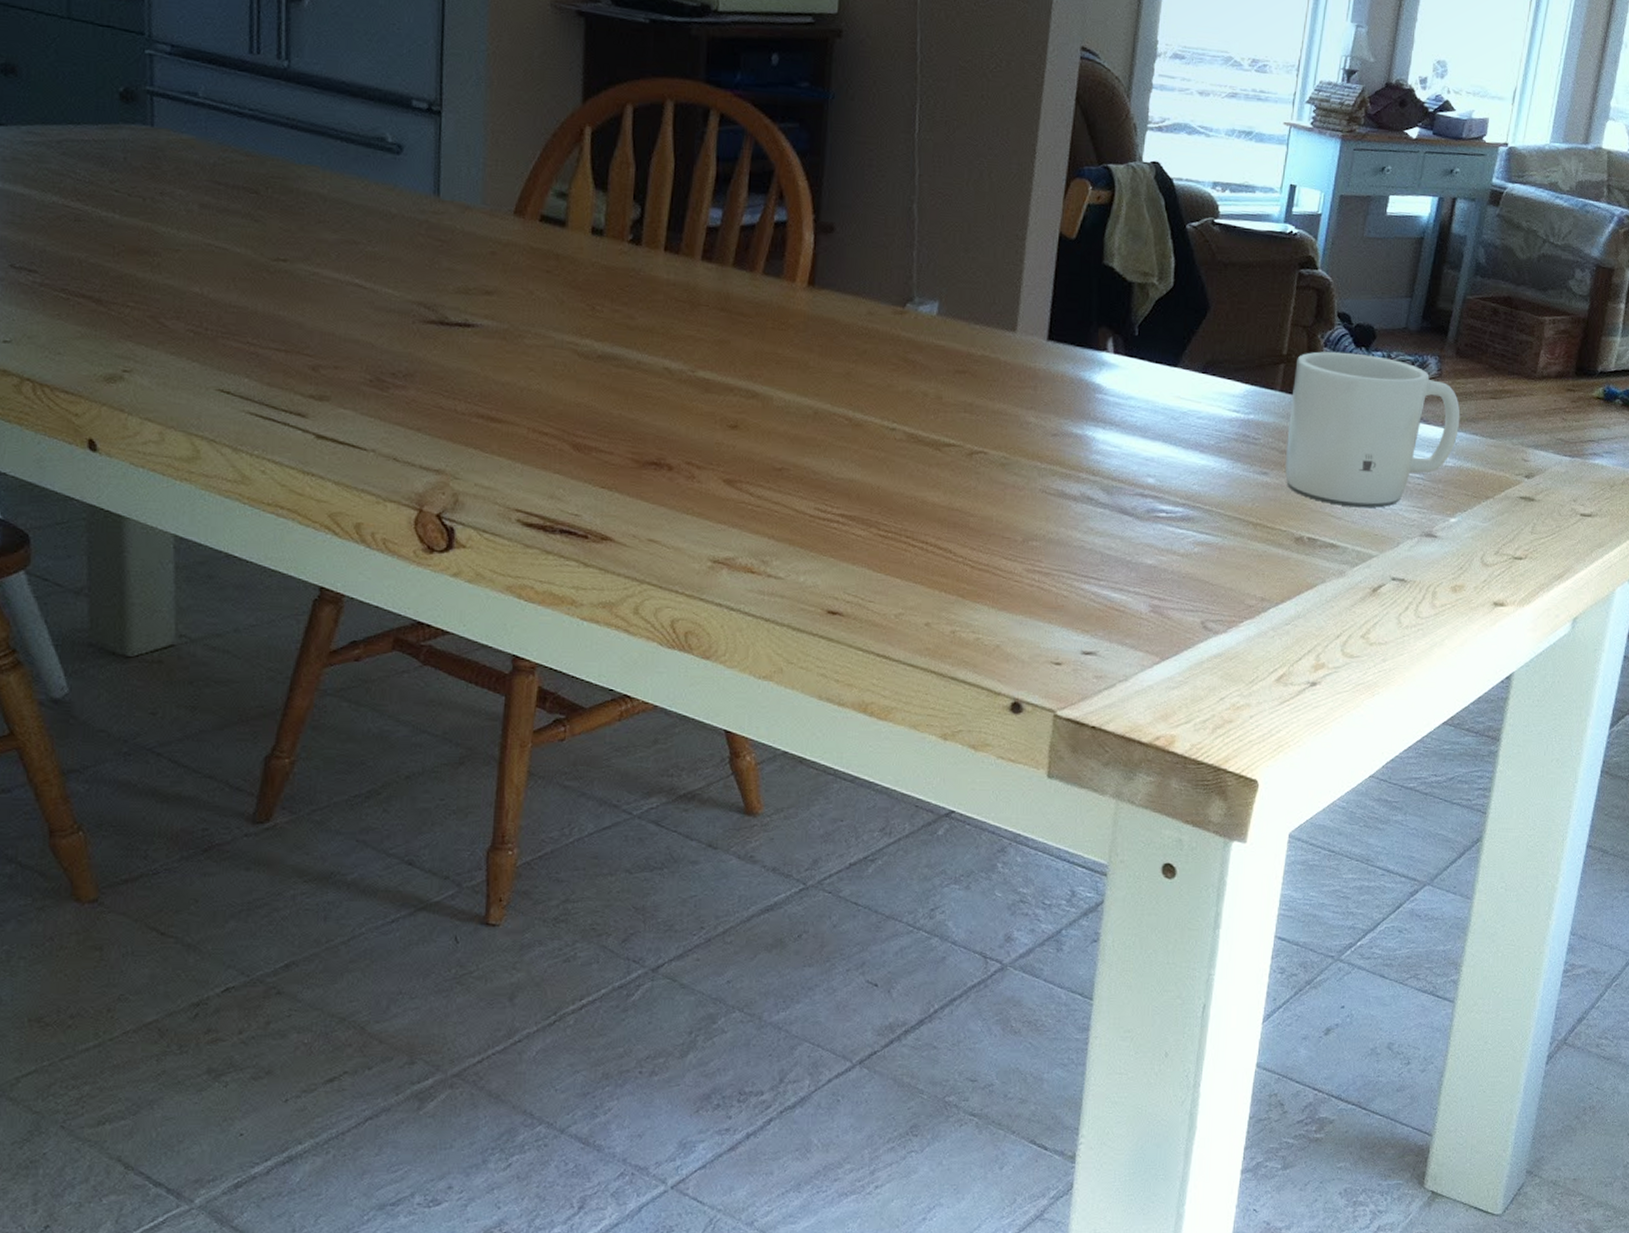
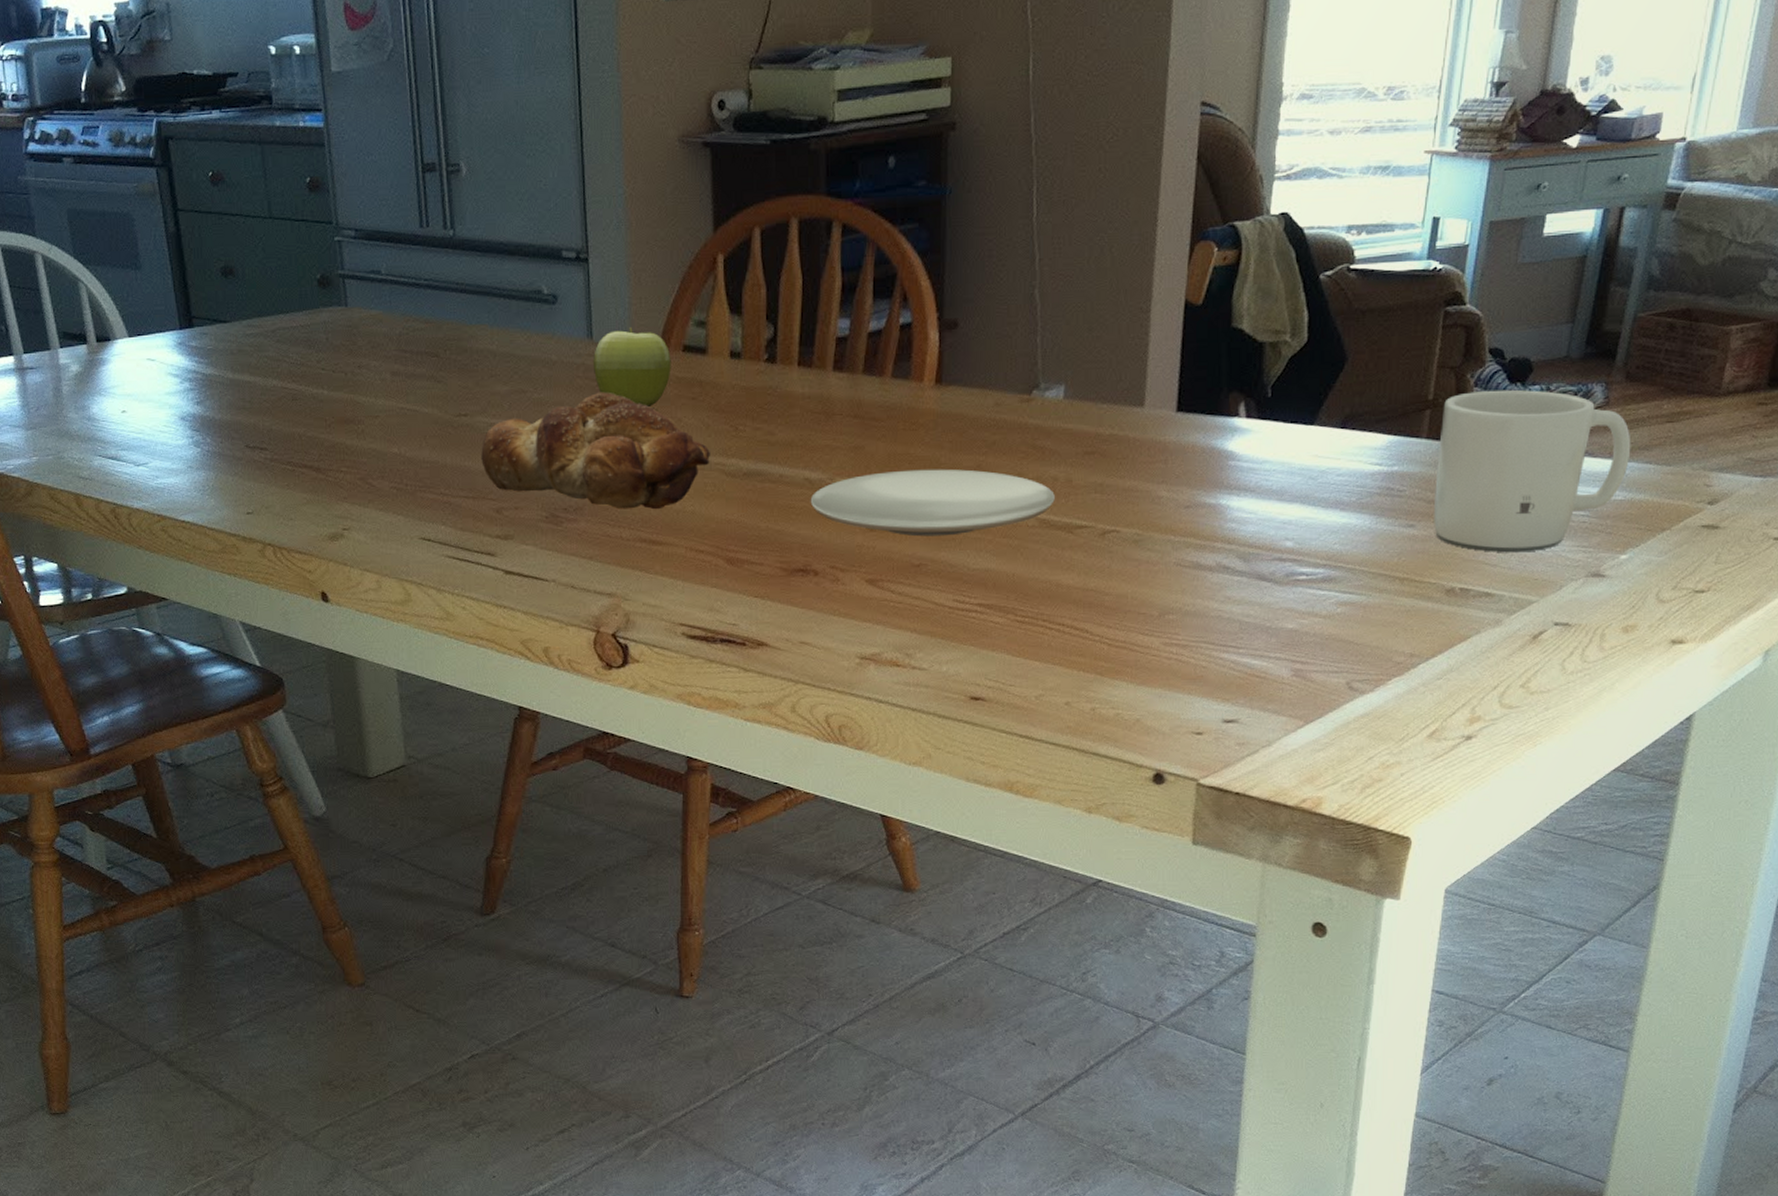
bread loaf: none [299,252,563,385] -> present [481,392,710,510]
fruit: none [438,189,527,276] -> present [594,327,671,408]
plate: none [668,369,924,442] -> present [810,469,1055,537]

